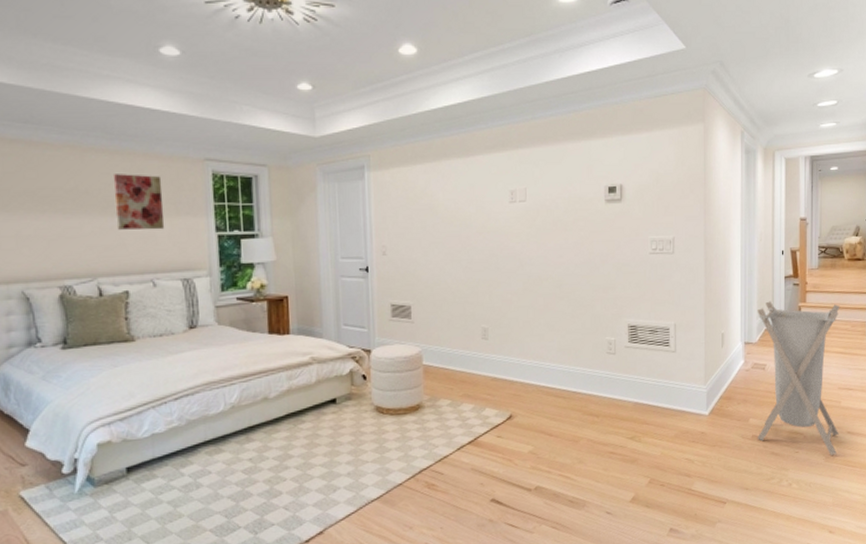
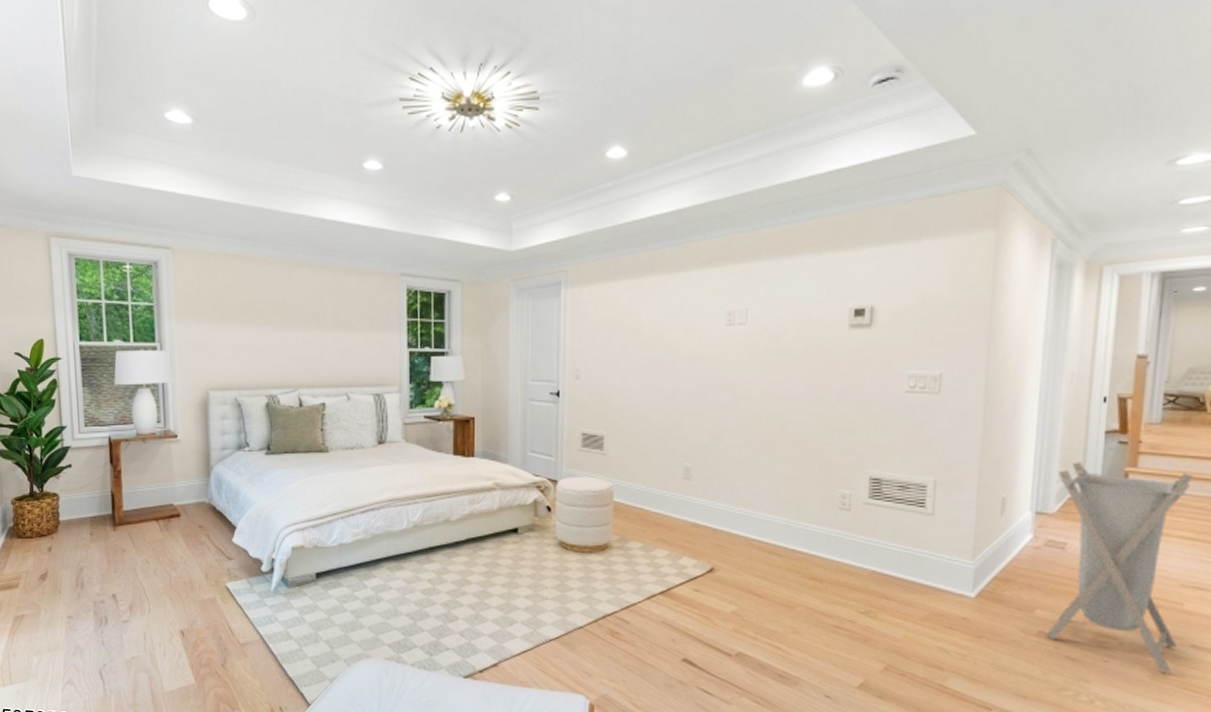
wall art: present [113,174,165,230] -> none [316,288,361,344]

